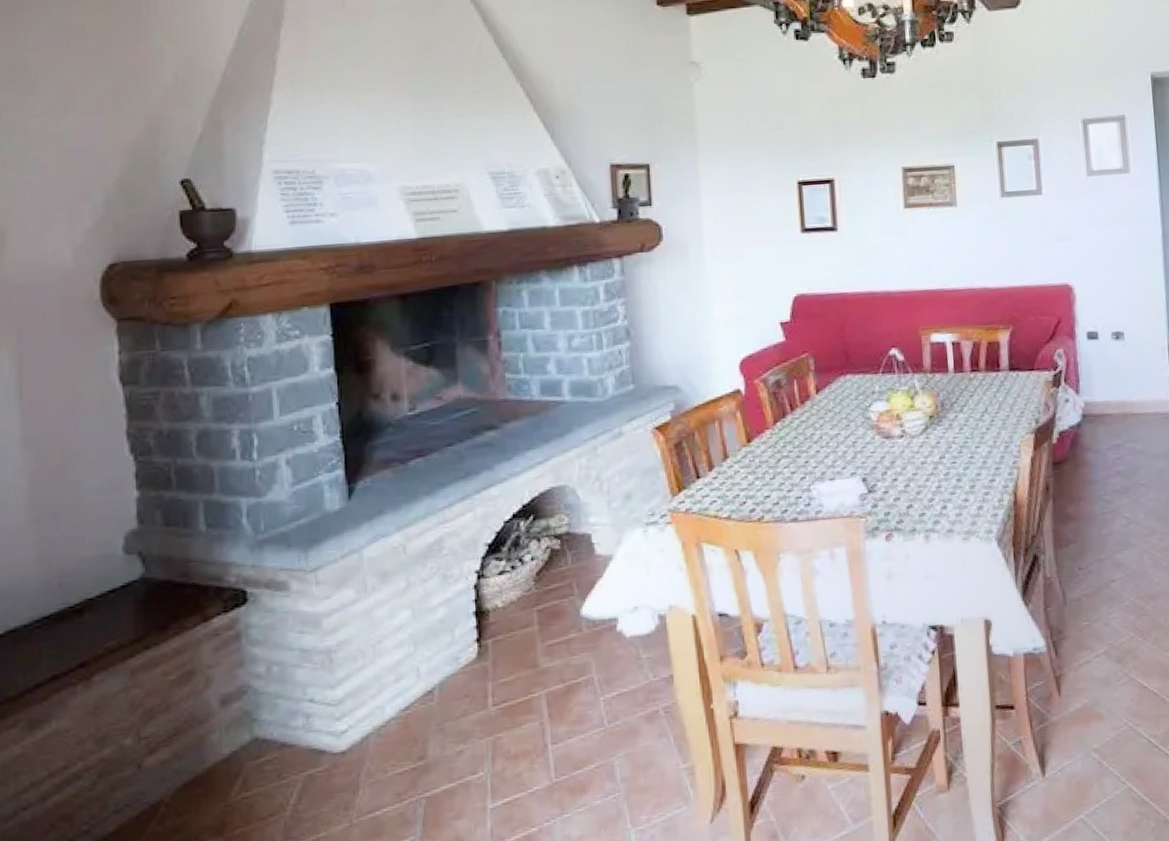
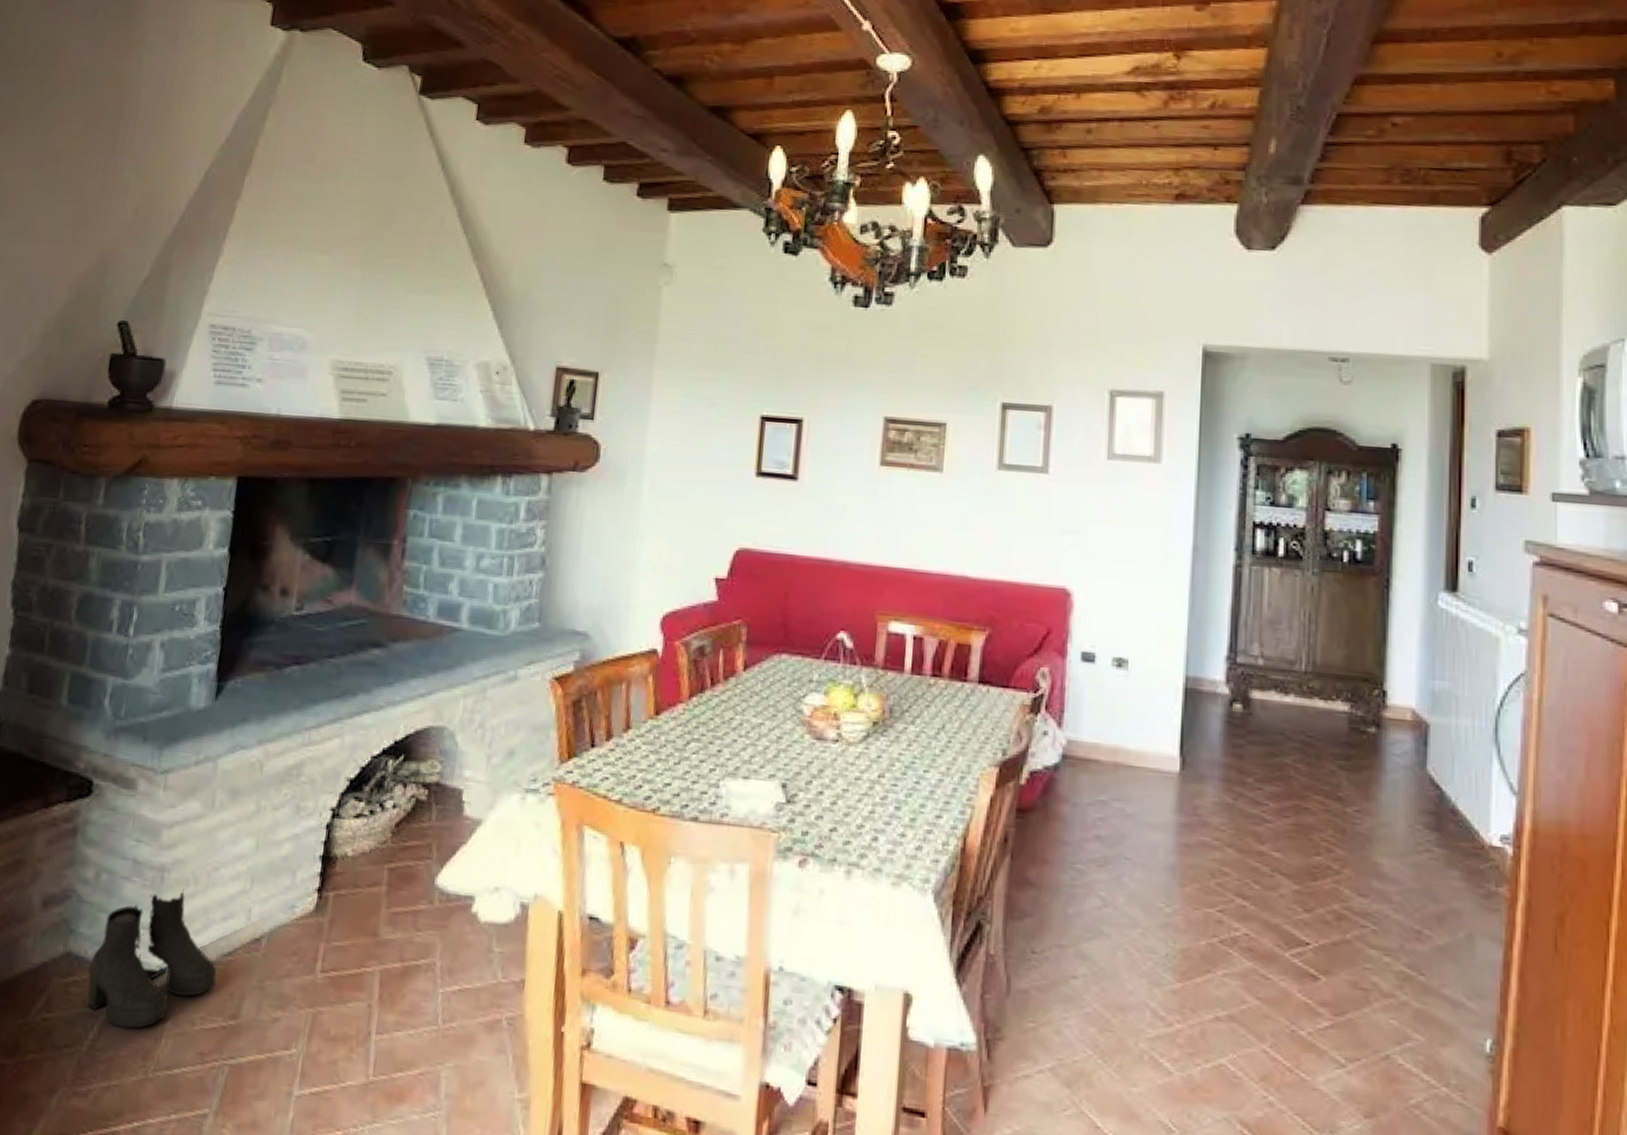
boots: none [278,664,400,789] -> present [87,889,217,1029]

